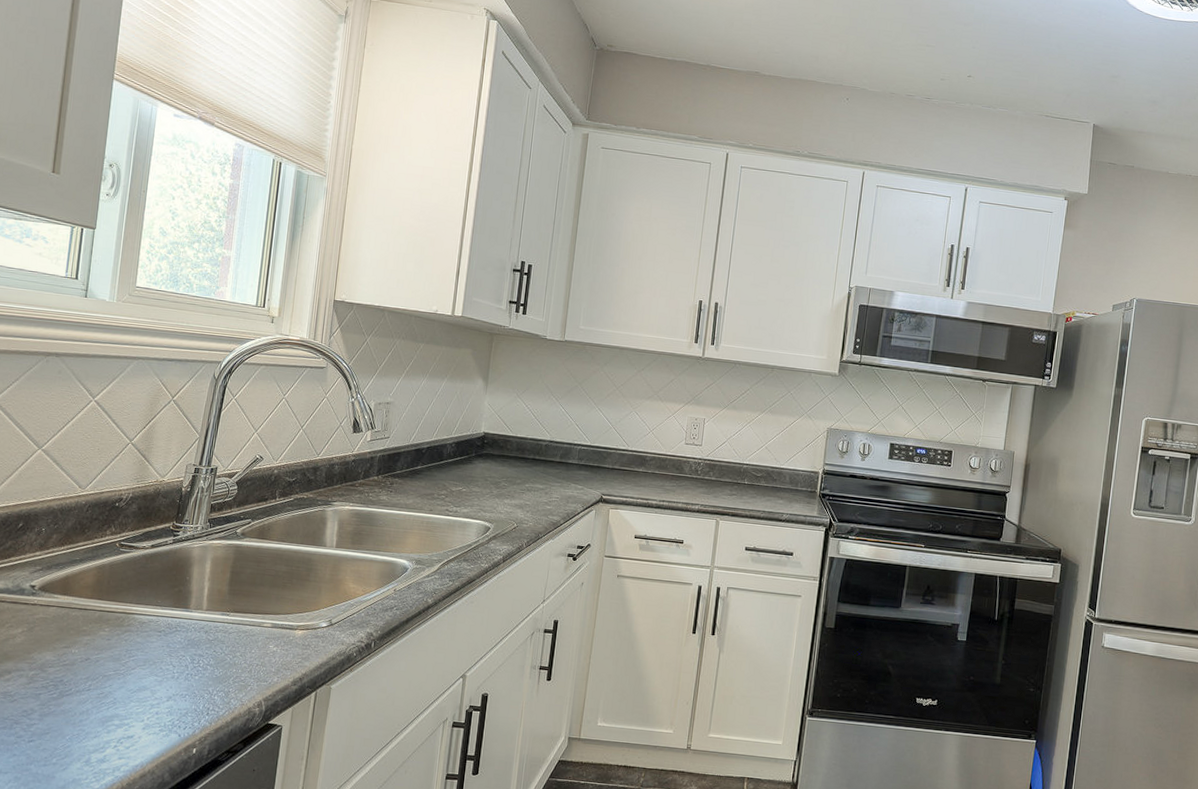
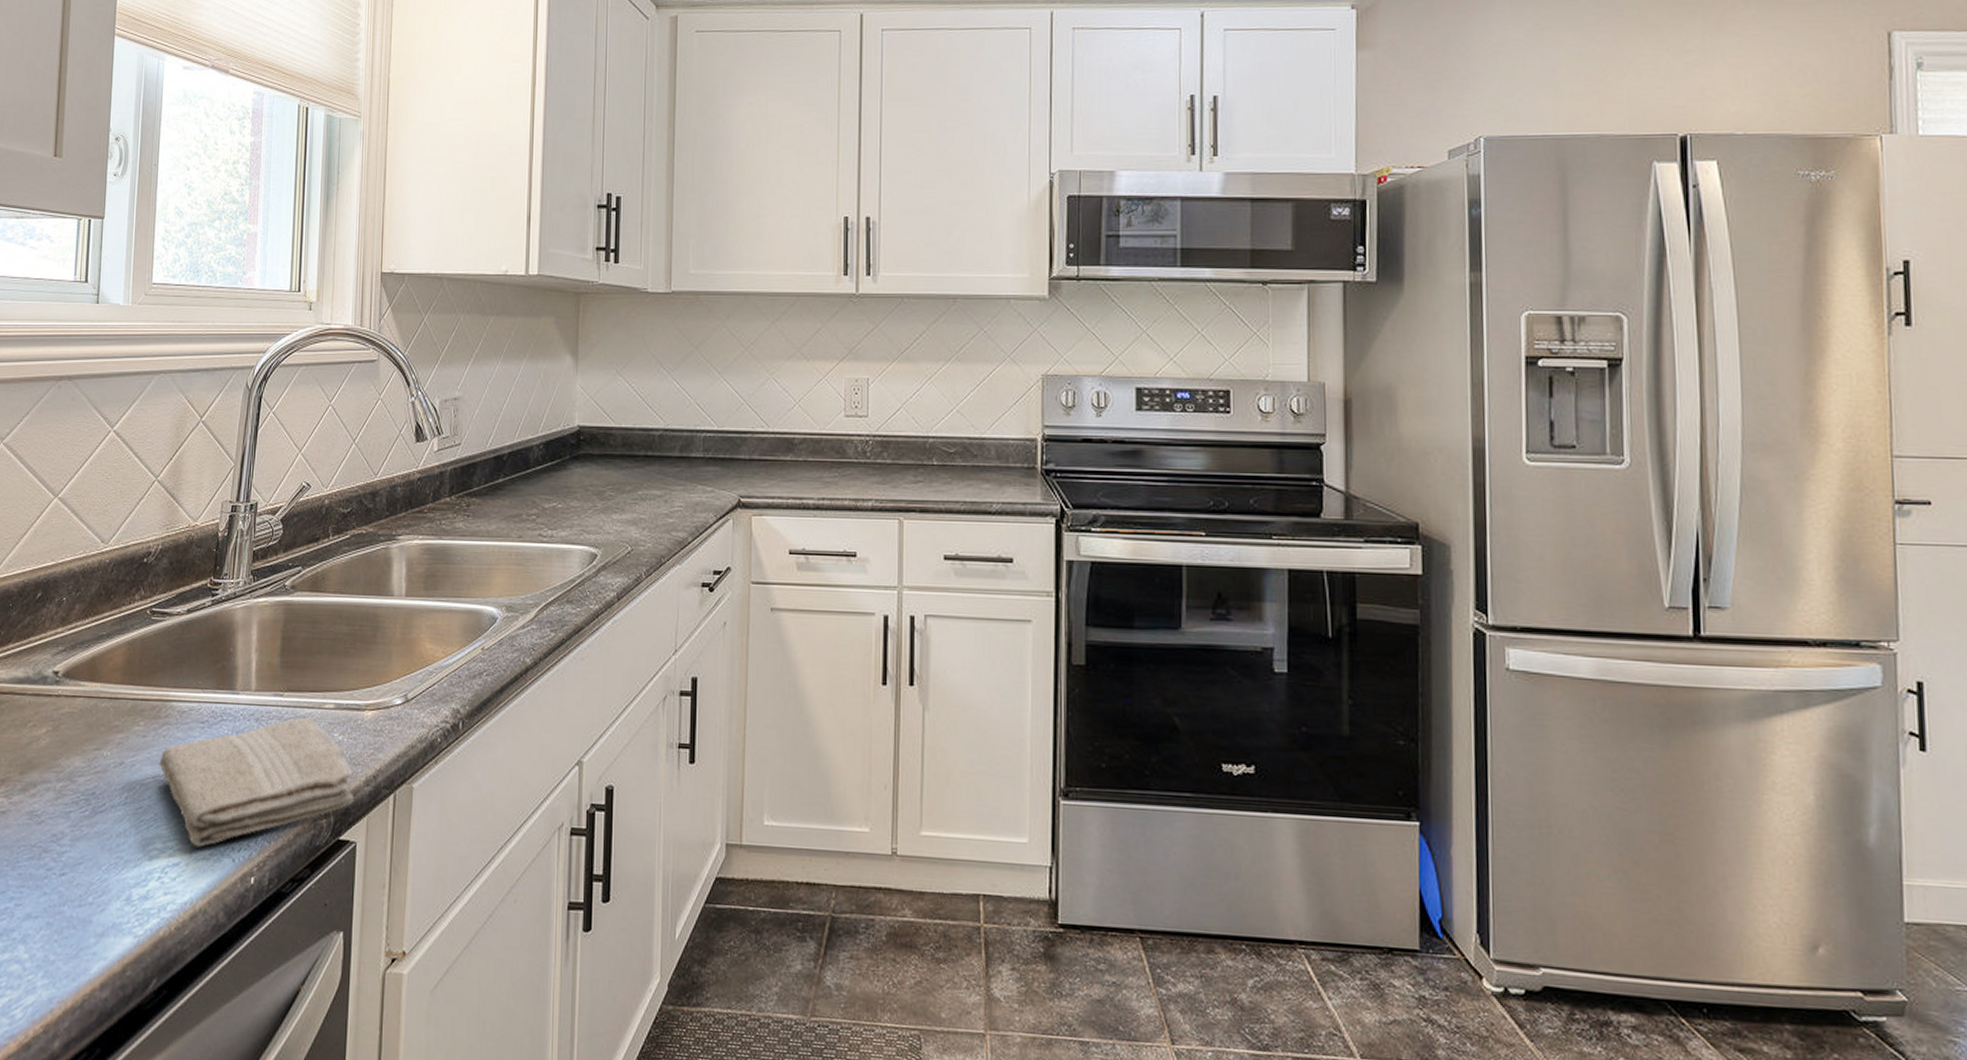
washcloth: none [119,632,284,725] -> present [158,717,354,847]

